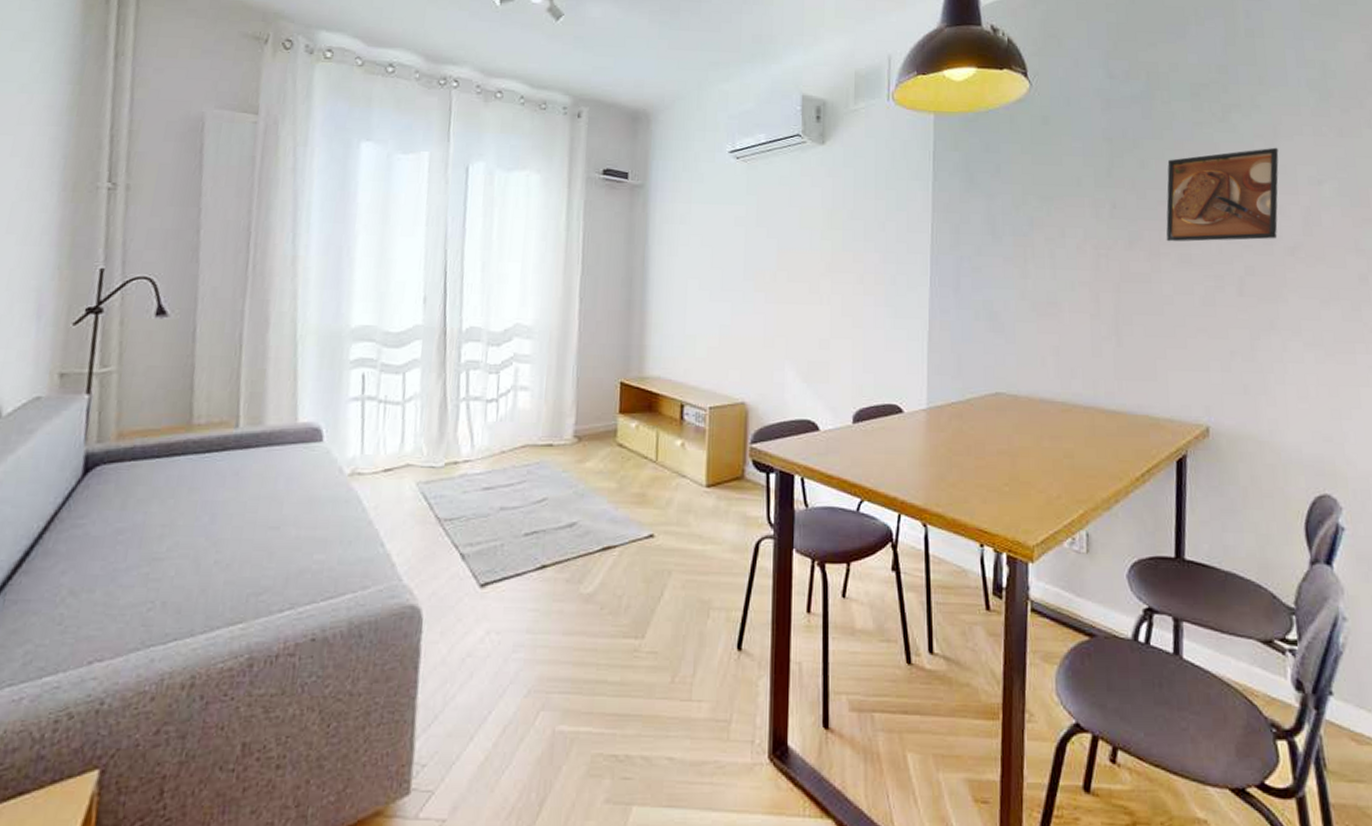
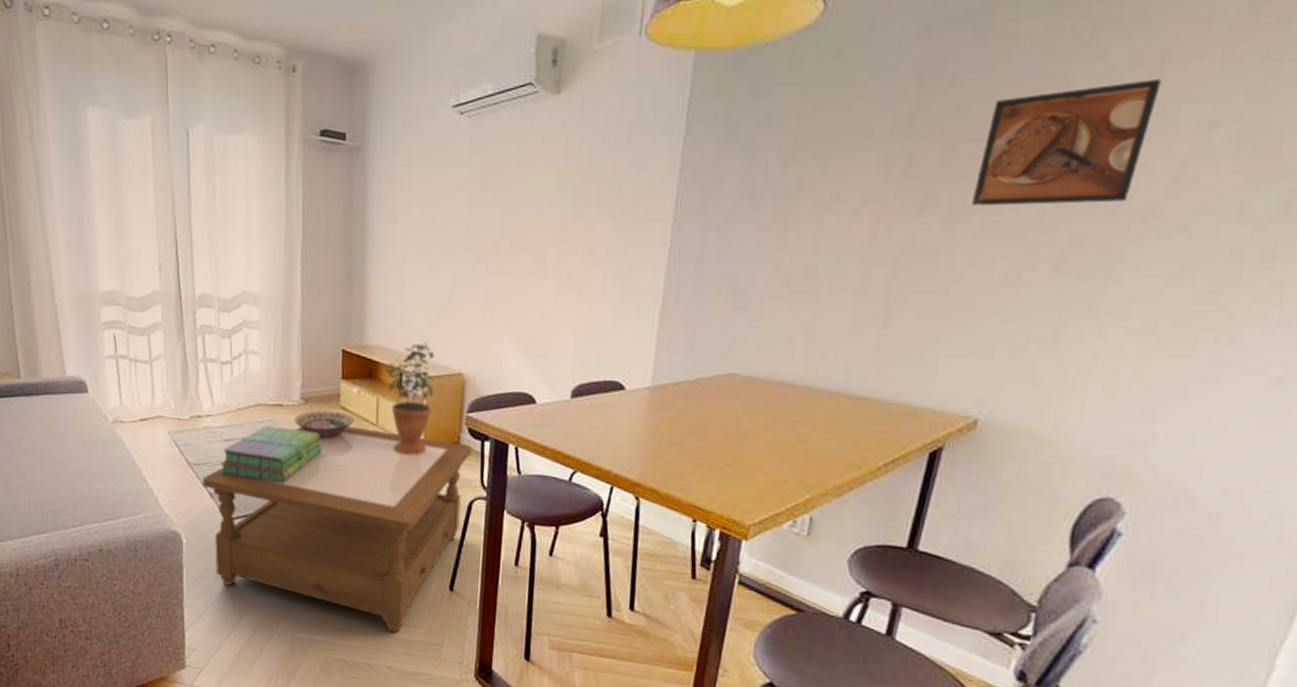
coffee table: none [453,465,758,711] -> present [203,426,473,633]
stack of books: none [475,469,596,535] -> present [219,425,322,483]
decorative bowl: none [566,449,632,481] -> present [294,410,354,439]
potted plant: none [665,370,717,493] -> present [384,341,435,456]

